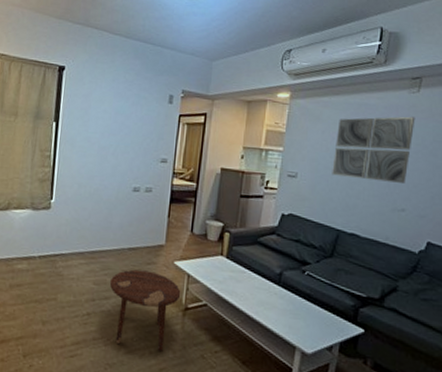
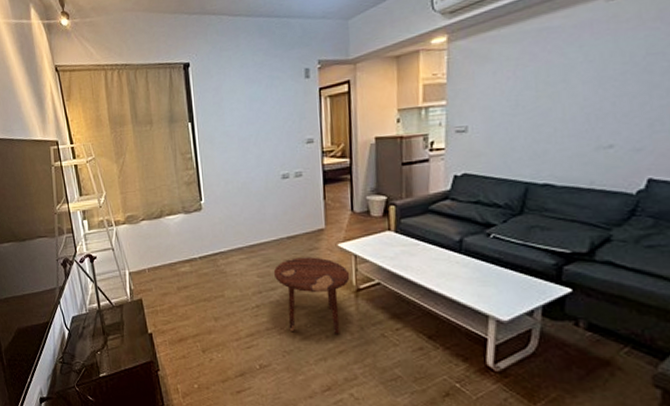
wall art: present [332,116,415,183] -> none [510,29,619,121]

